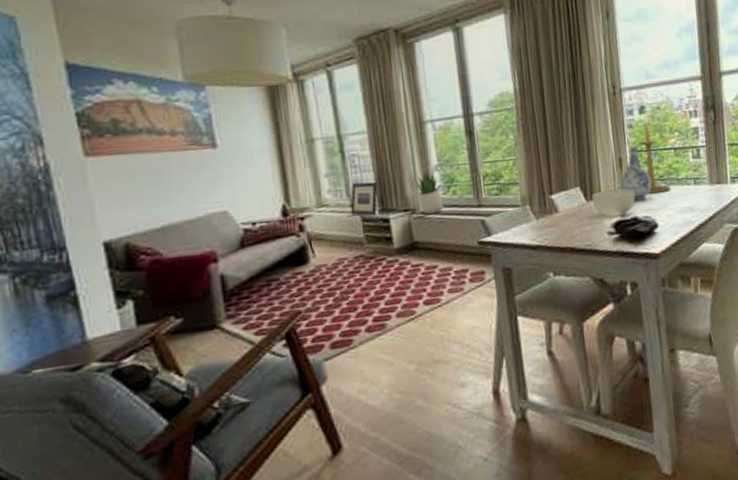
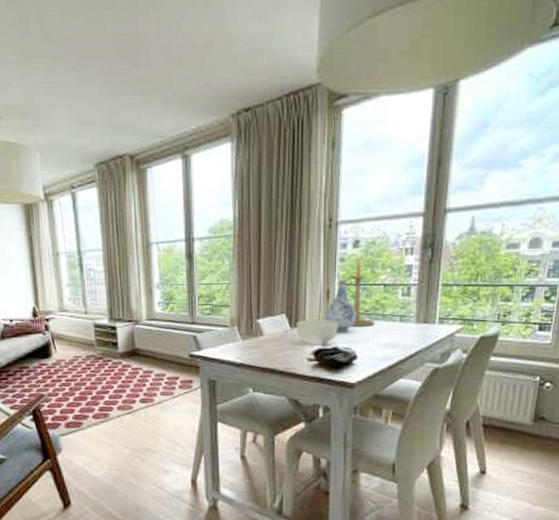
picture frame: present [350,181,378,216] -> none [86,293,108,323]
planter: present [414,168,444,216] -> none [139,286,162,327]

